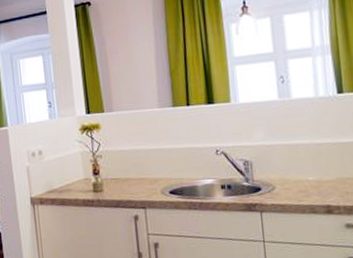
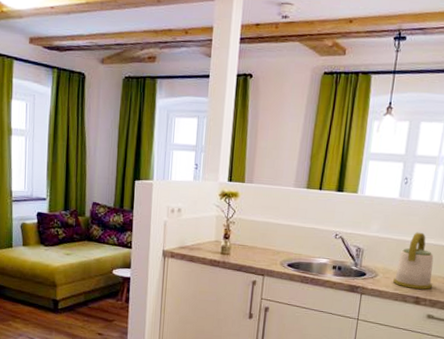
kettle: none [293,132,344,197] -> present [392,232,434,290]

